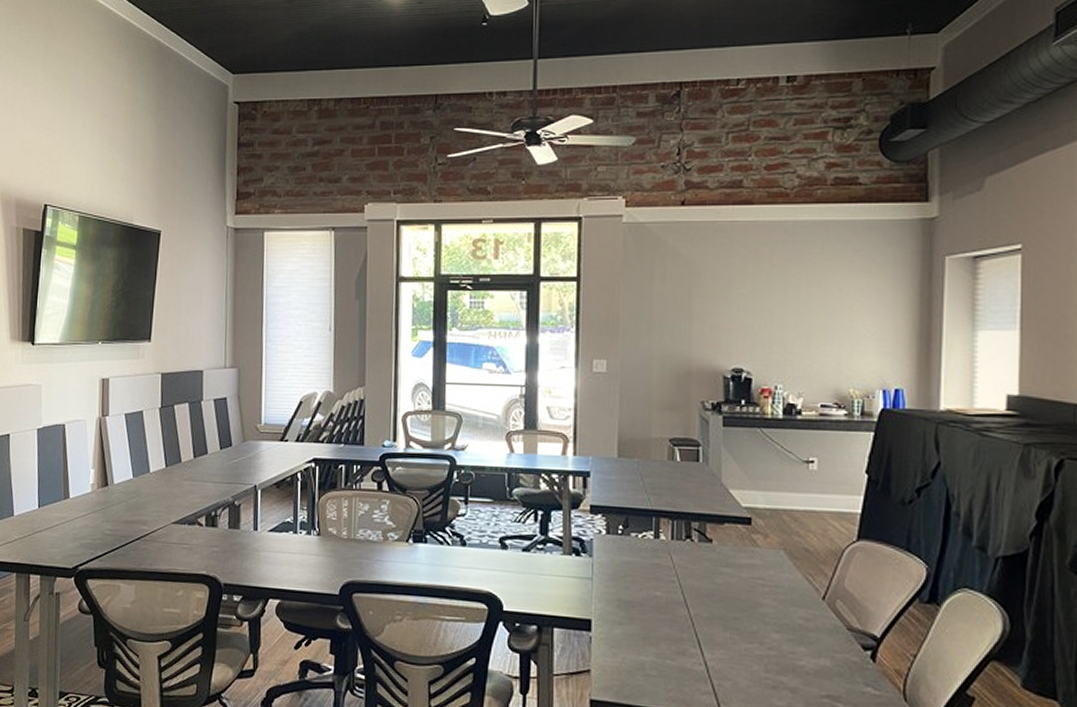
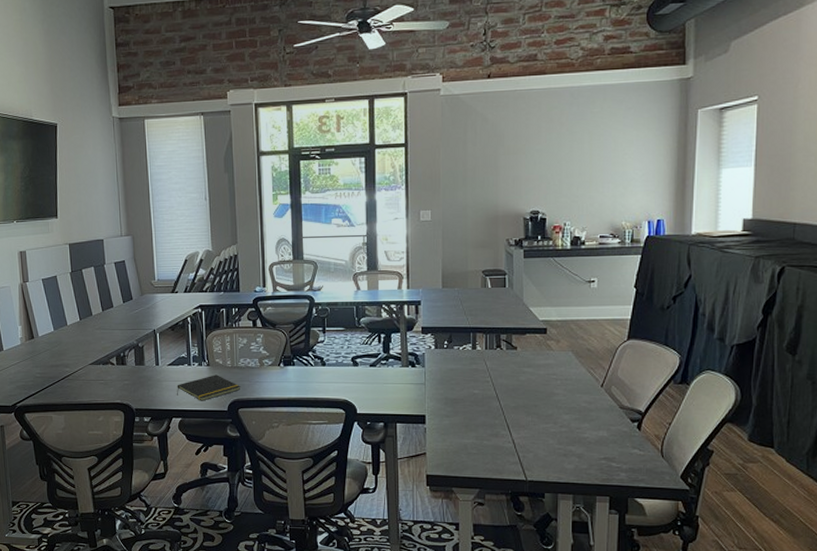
notepad: none [277,547,358,580] -> present [177,375,241,401]

